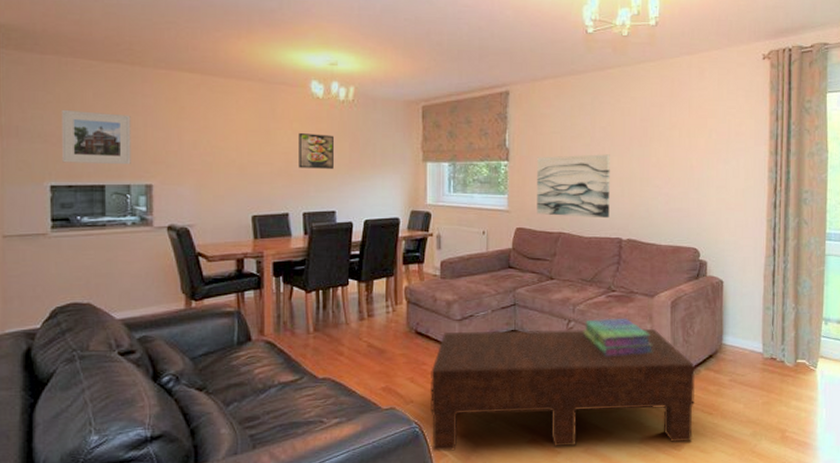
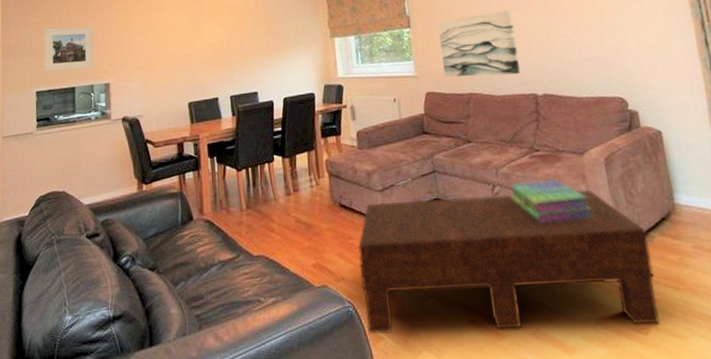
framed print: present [299,133,334,169] -> none [222,23,253,56]

